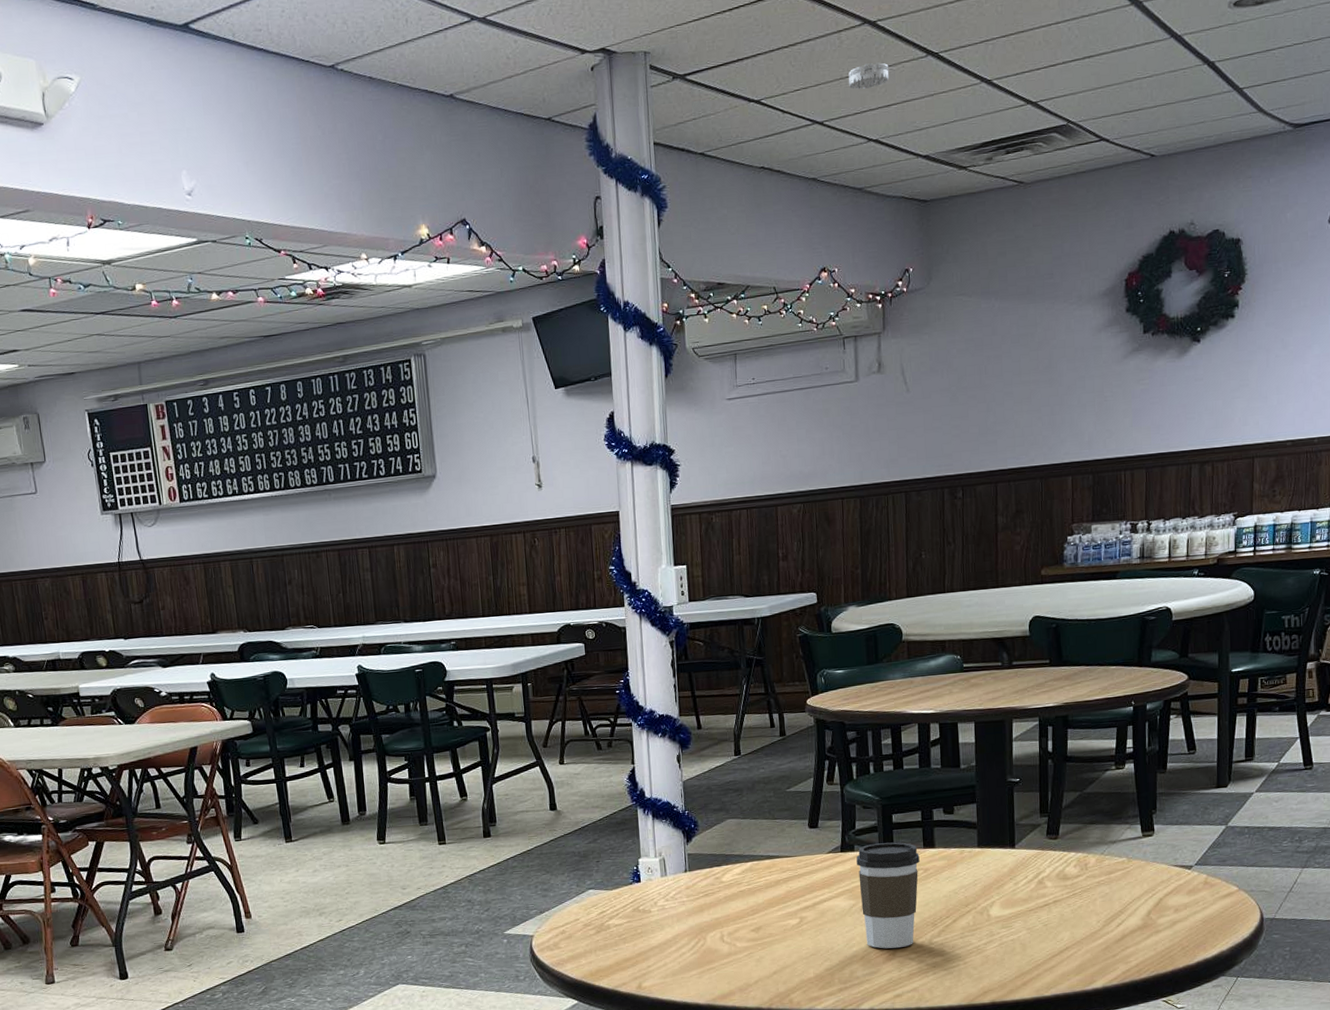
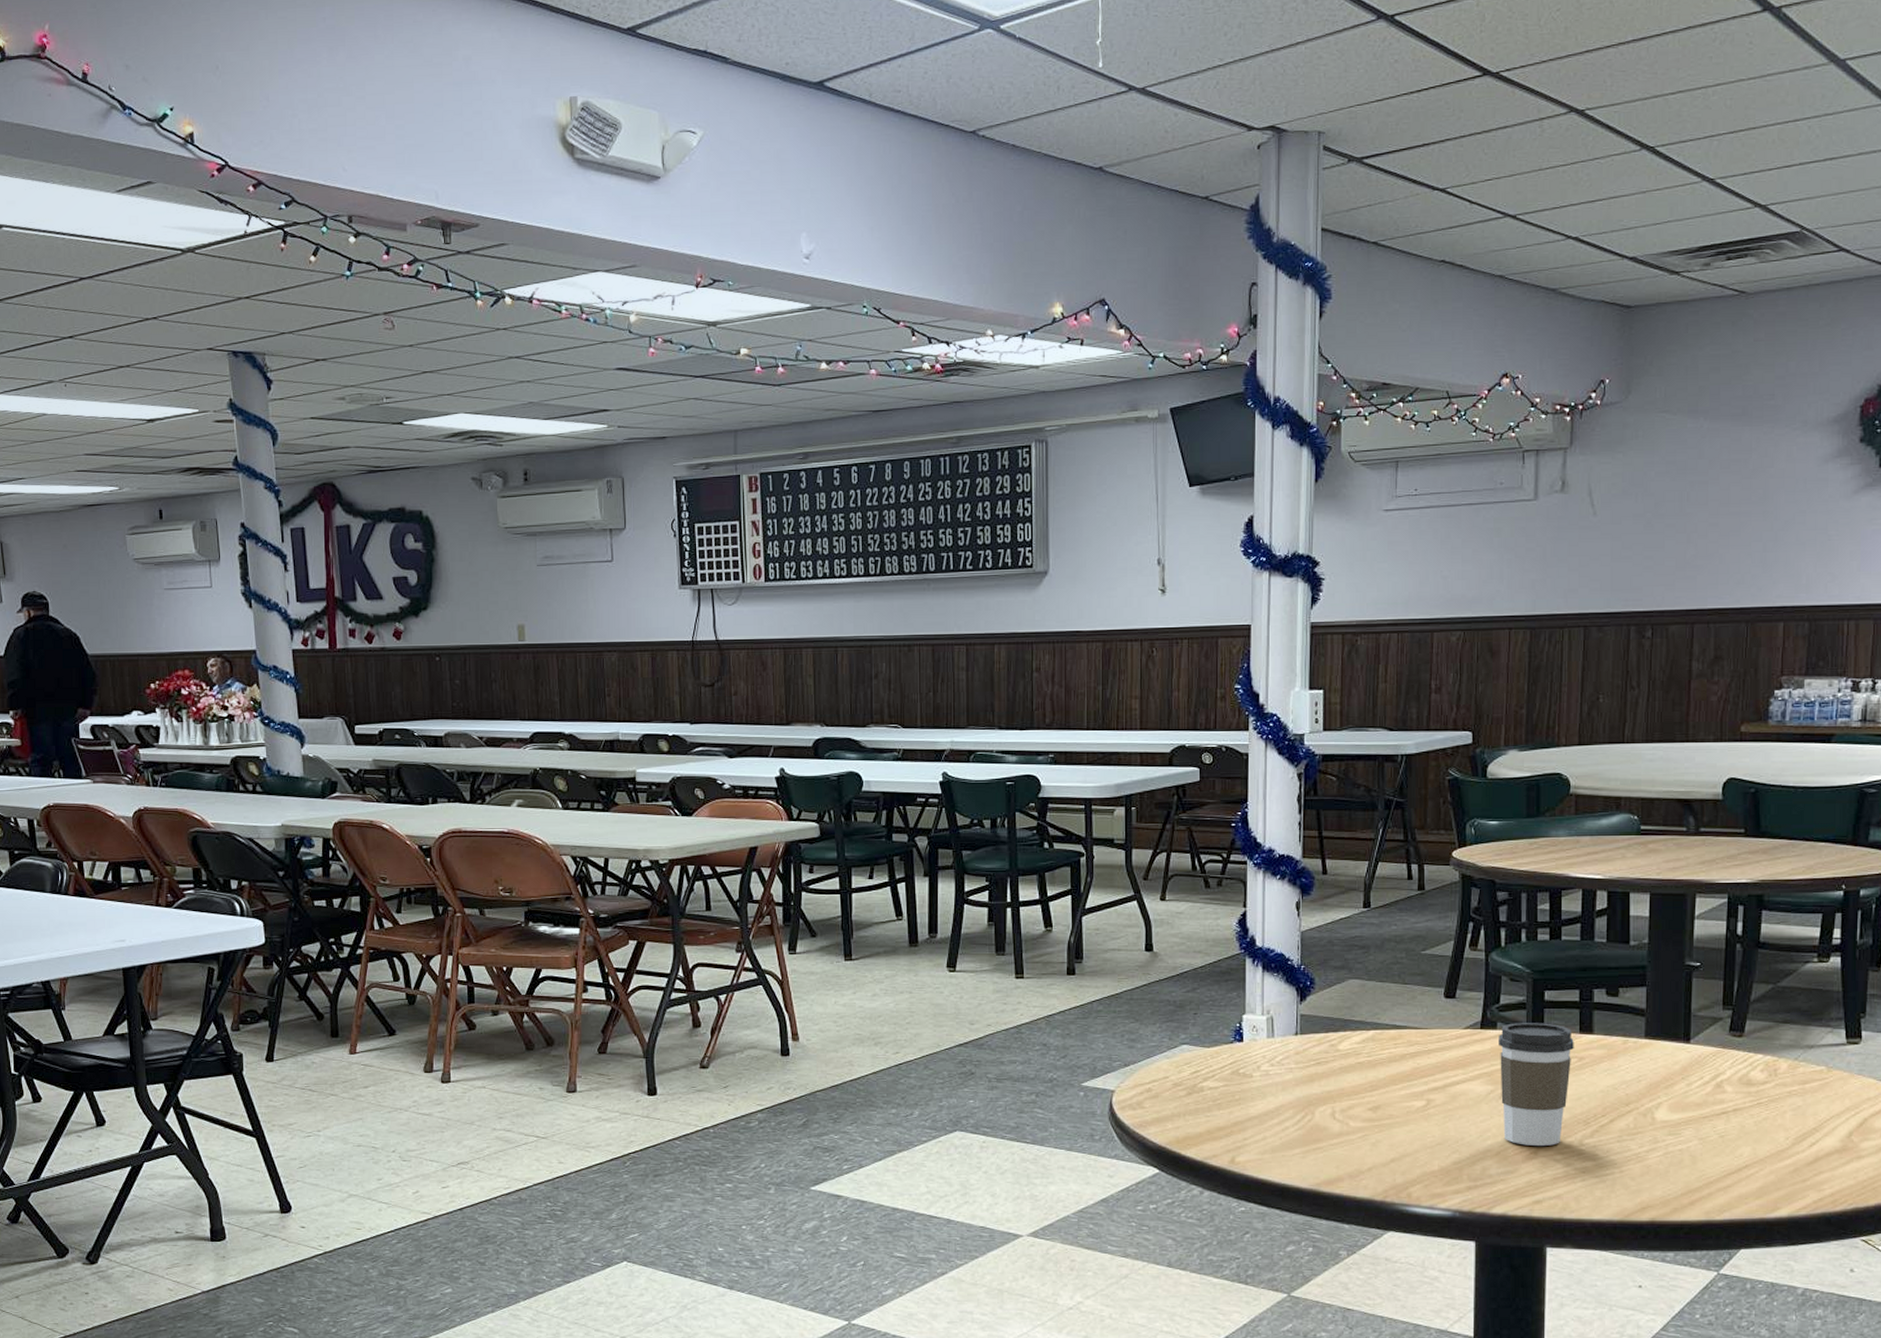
smoke detector: present [848,62,889,90] -> none [1549,154,1596,182]

